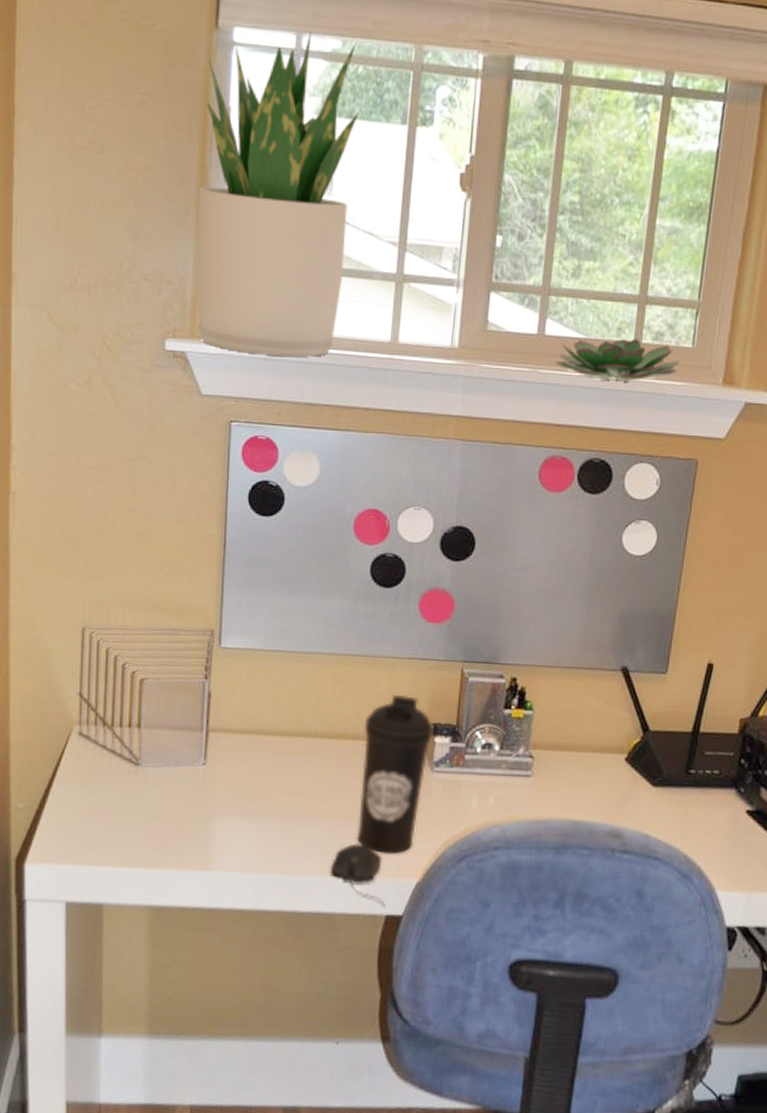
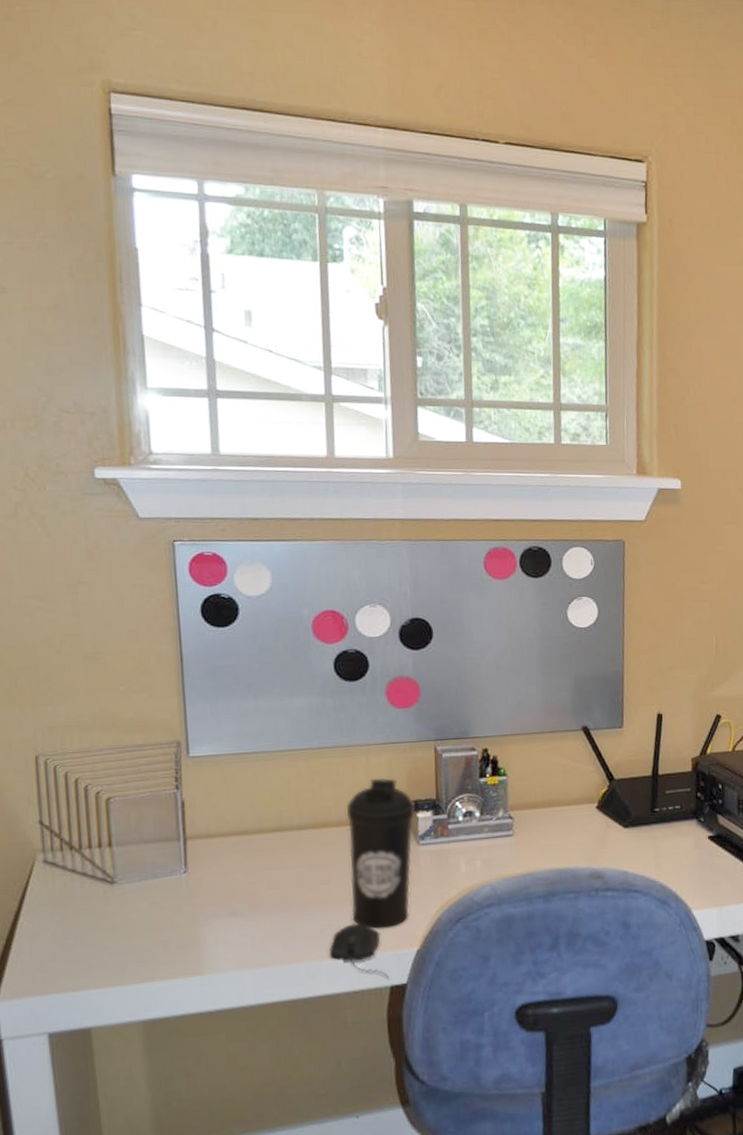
planter: present [196,31,359,357] -> none [108,178,273,477]
succulent plant: present [555,338,679,381] -> none [485,440,597,477]

